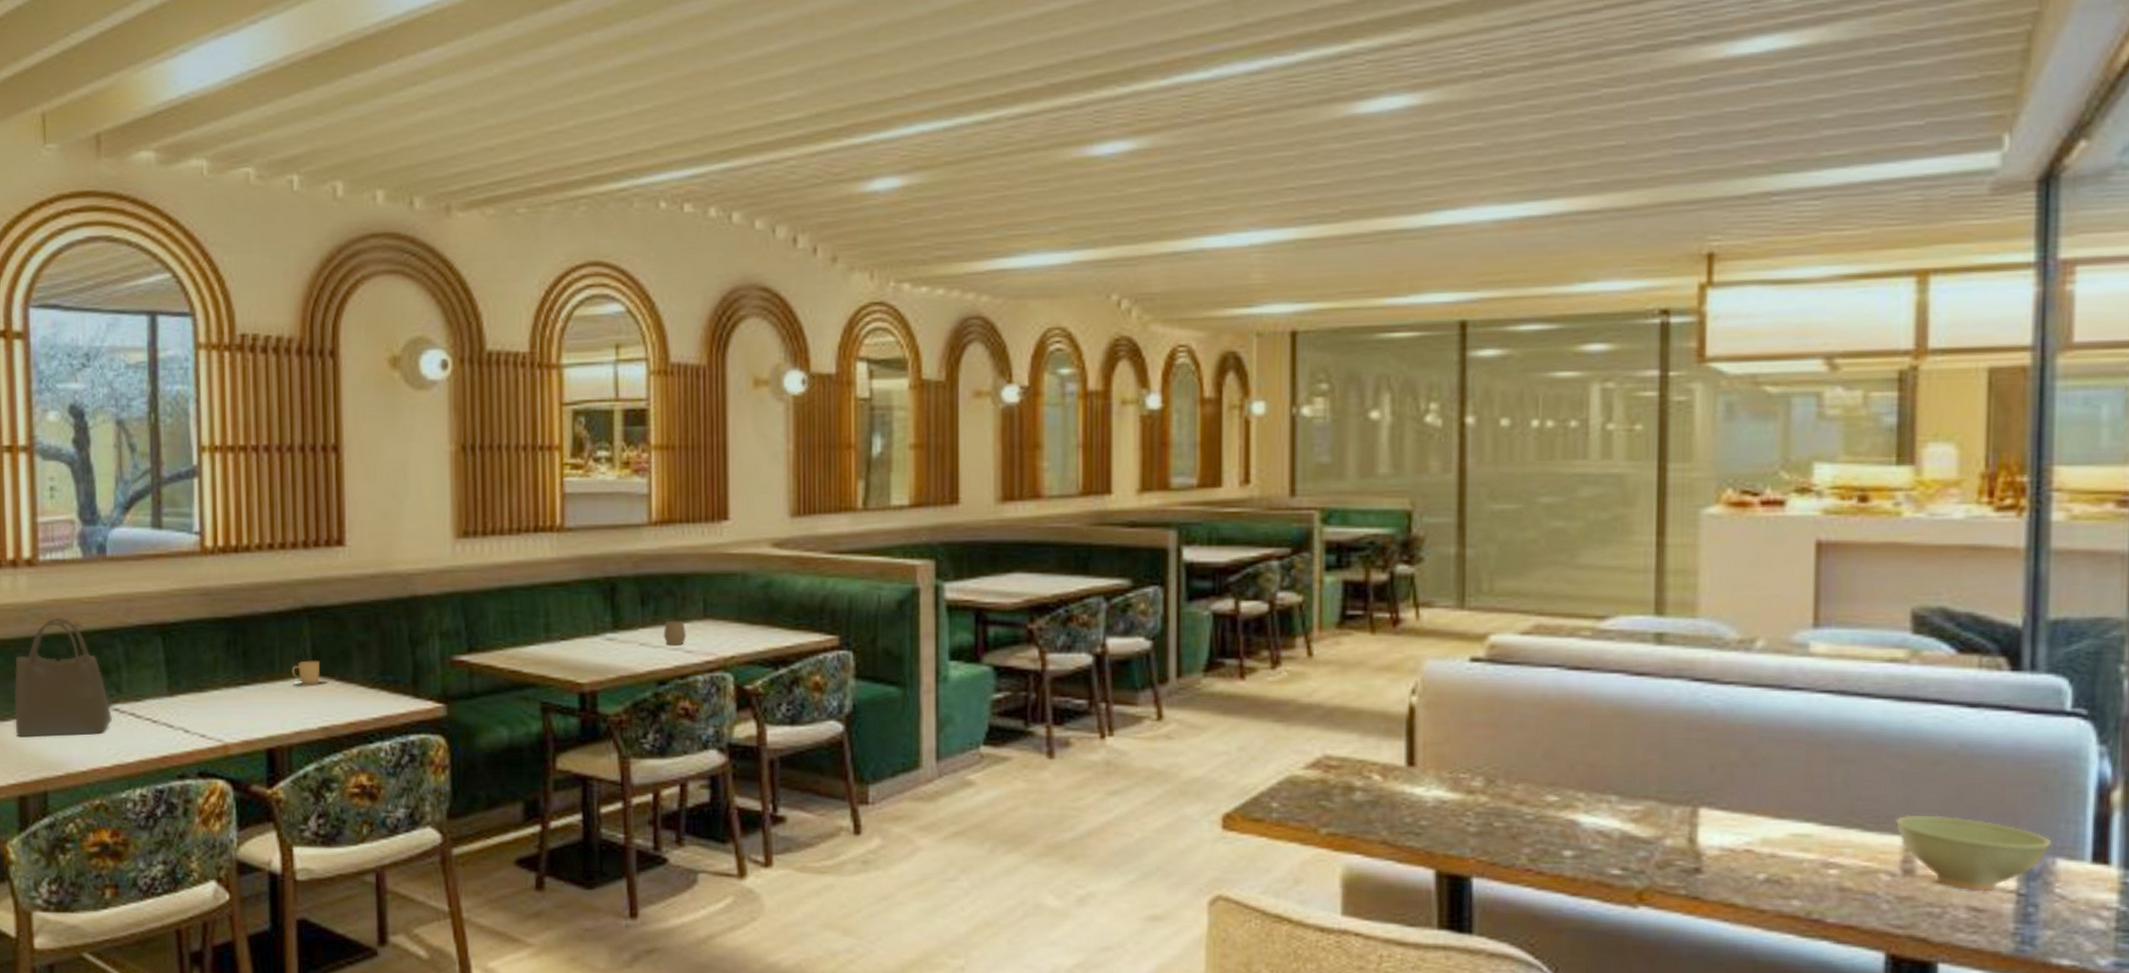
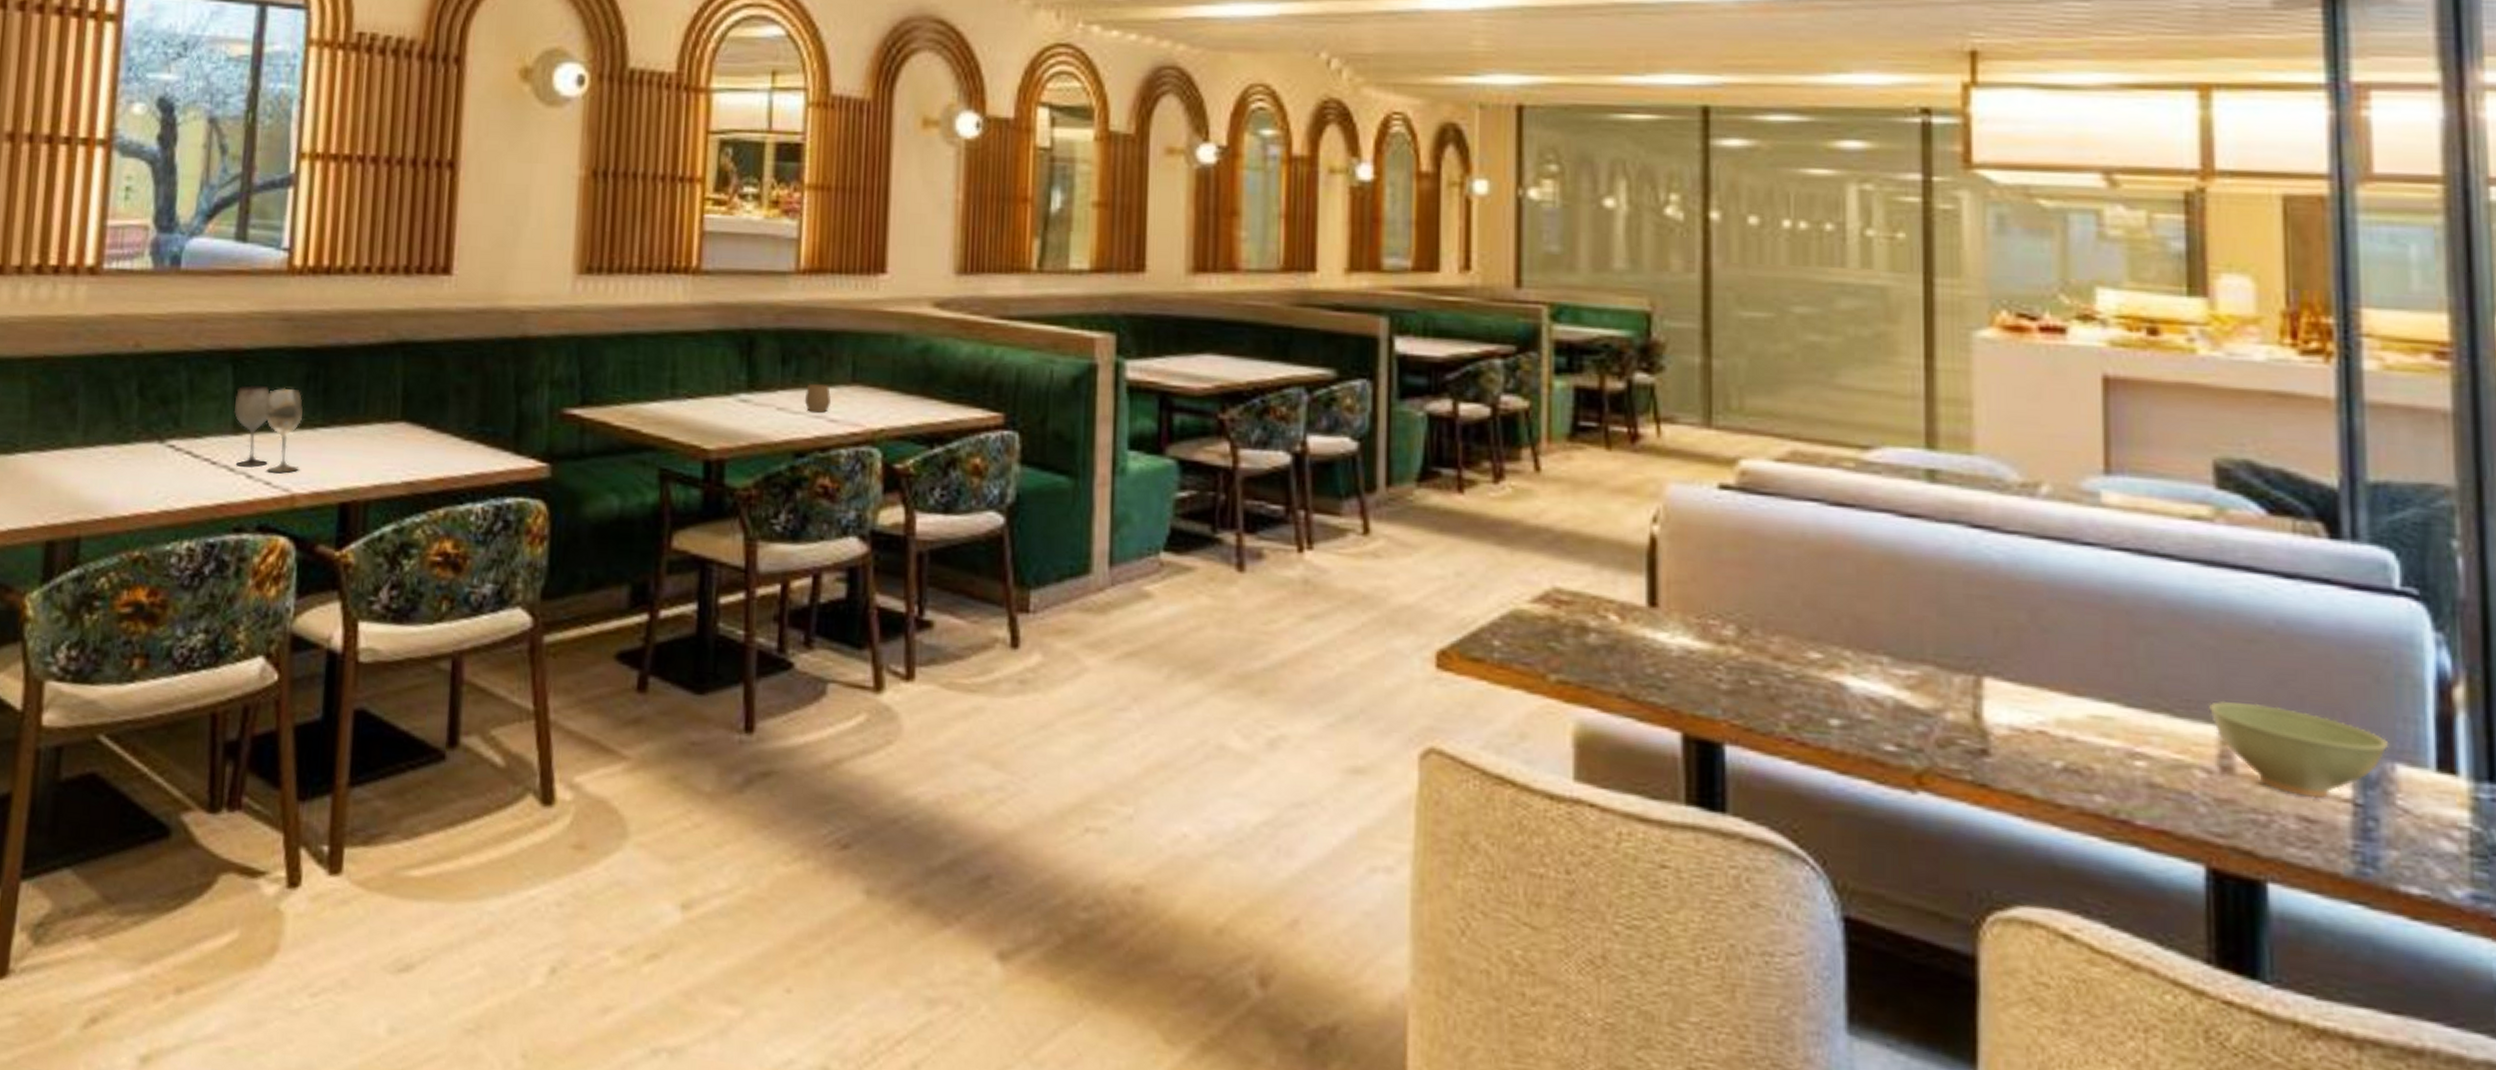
handbag: present [14,617,113,739] -> none [52,335,166,475]
wineglass: none [167,652,229,728] -> present [233,384,303,474]
cup: present [292,660,329,688] -> none [376,403,419,435]

